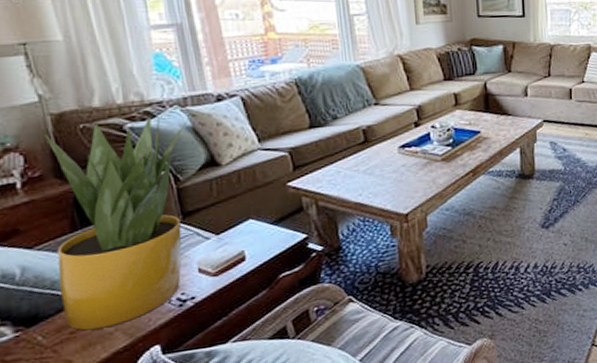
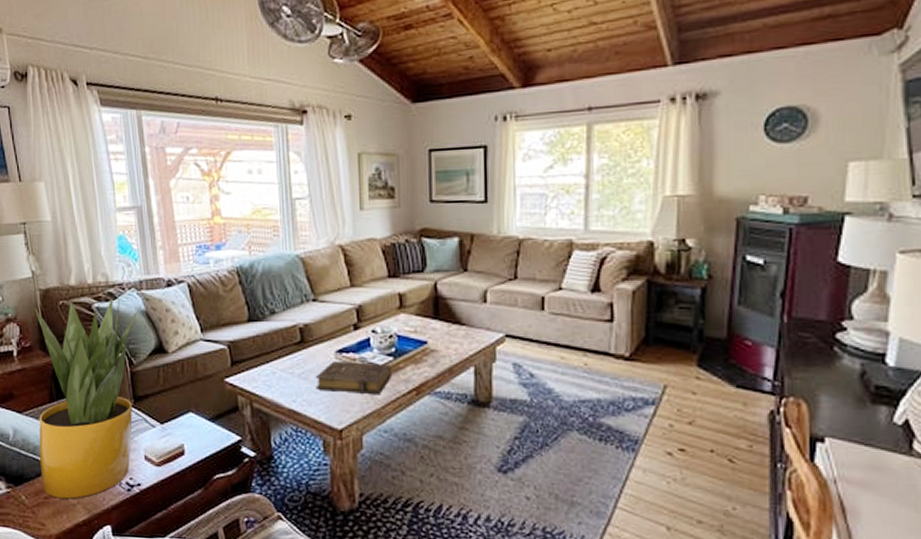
book: none [380,153,451,182] -> present [315,360,391,394]

